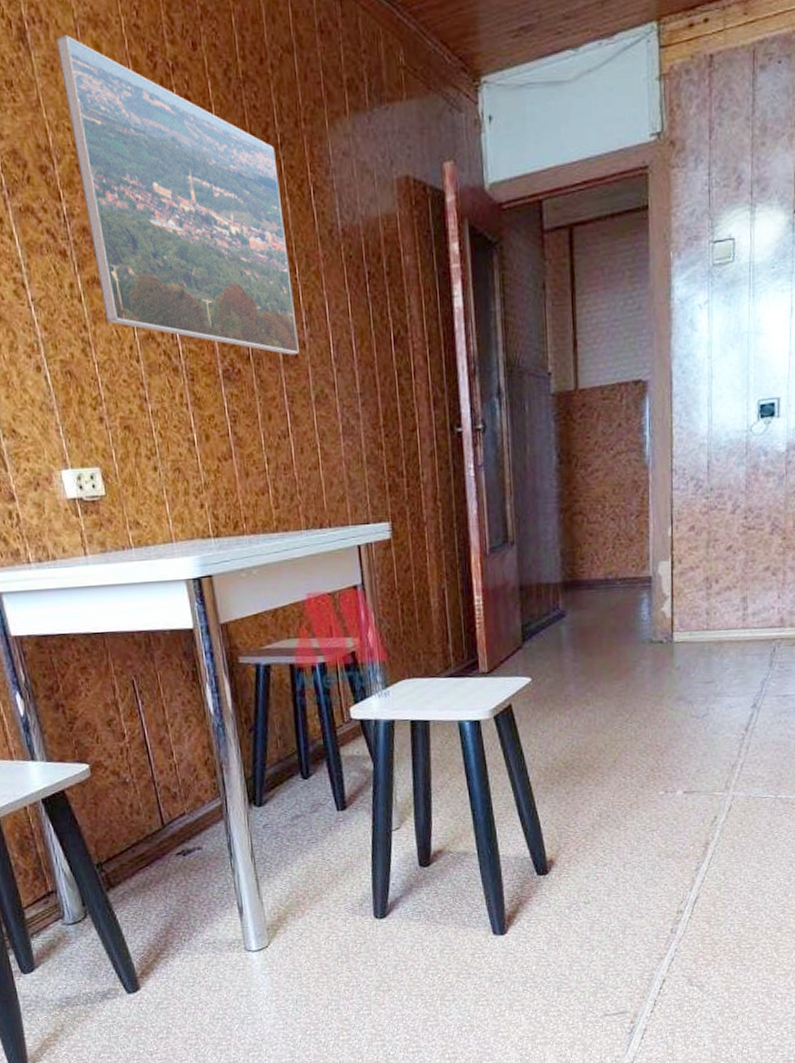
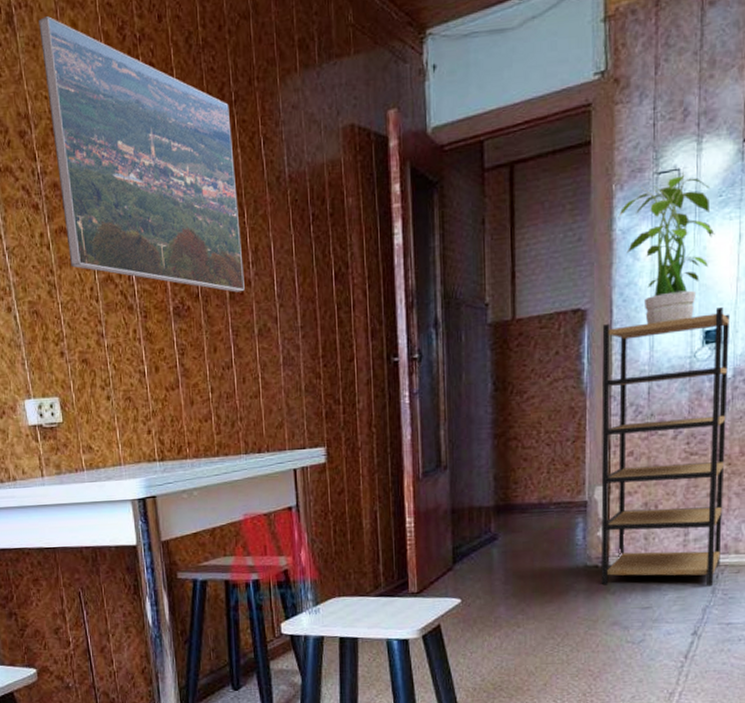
shelving unit: none [662,381,784,661] -> present [601,307,731,586]
potted plant: none [676,241,768,397] -> present [617,171,715,324]

